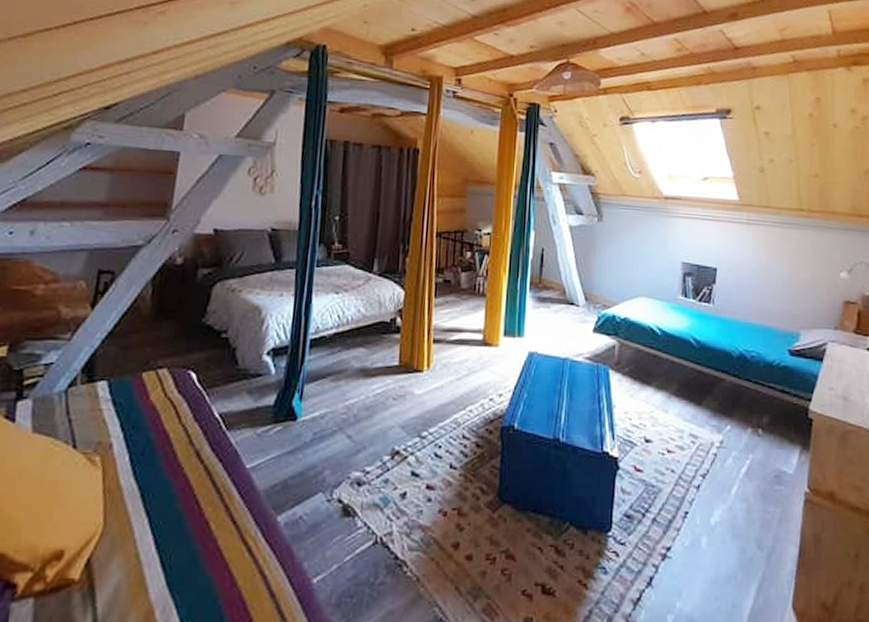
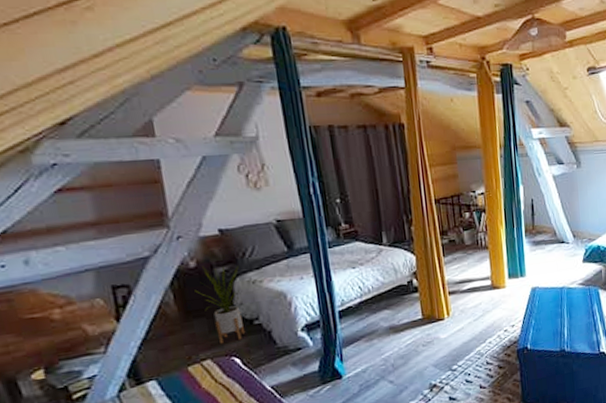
house plant: none [173,265,223,354] -> present [194,266,246,344]

